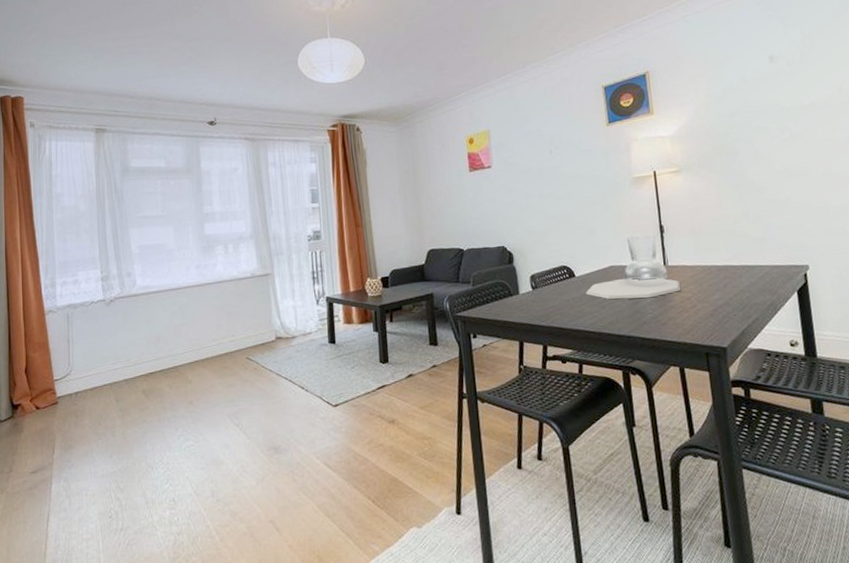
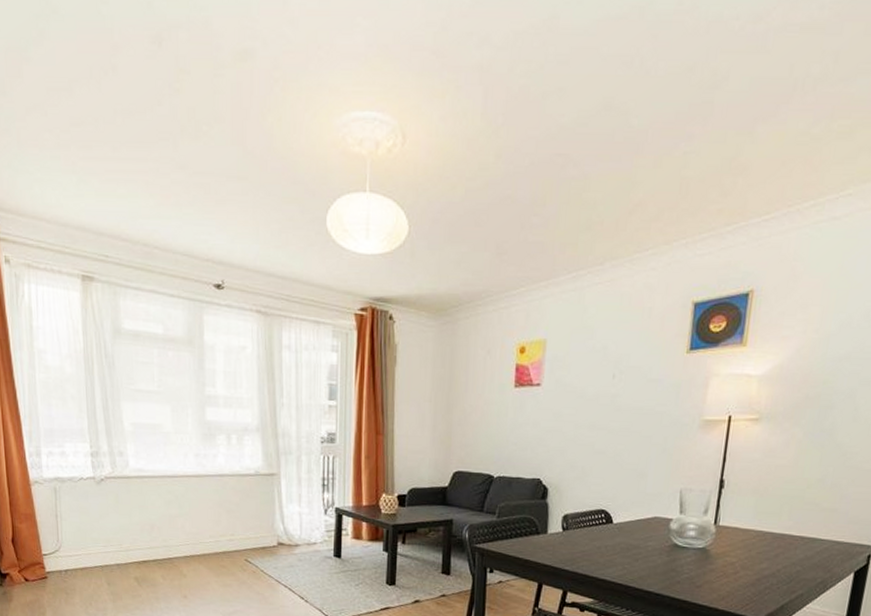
placemat: present [585,277,682,300] -> none [620,532,728,558]

